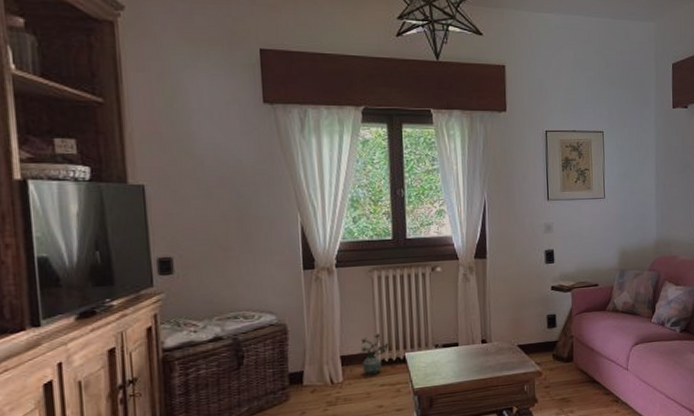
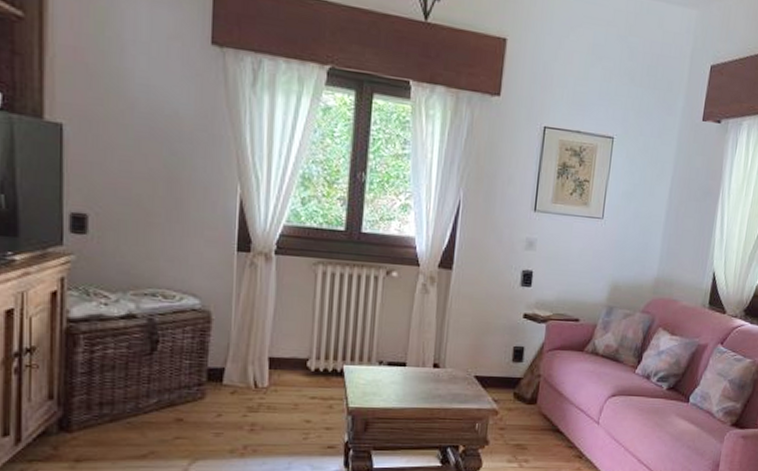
potted plant: present [360,334,388,375] -> none [293,338,325,384]

